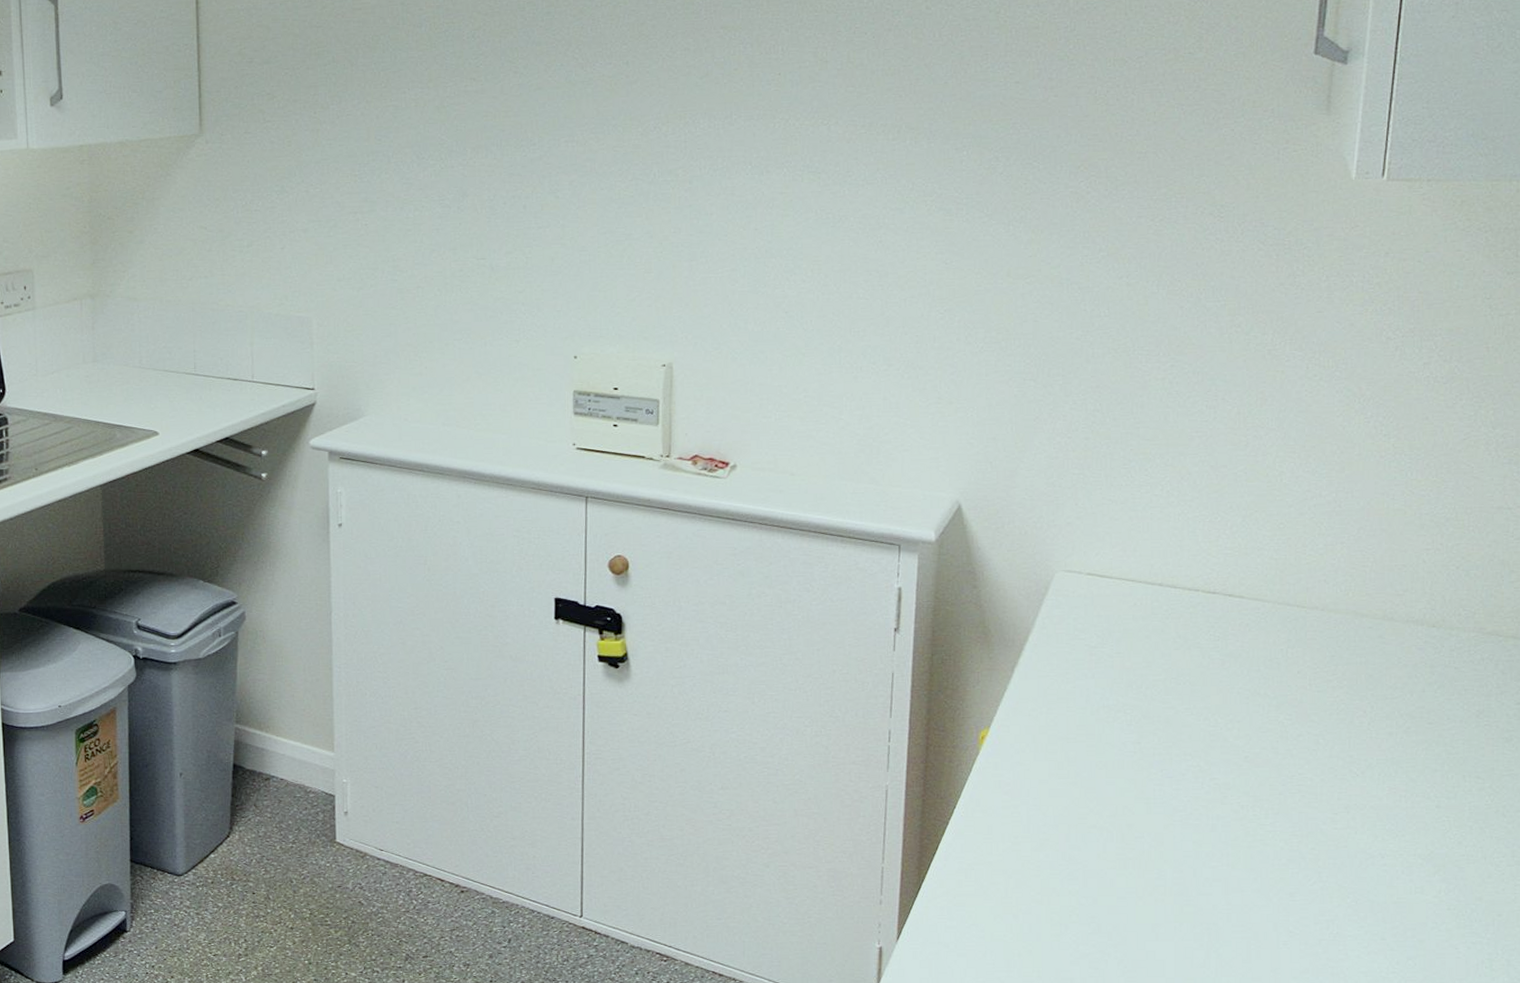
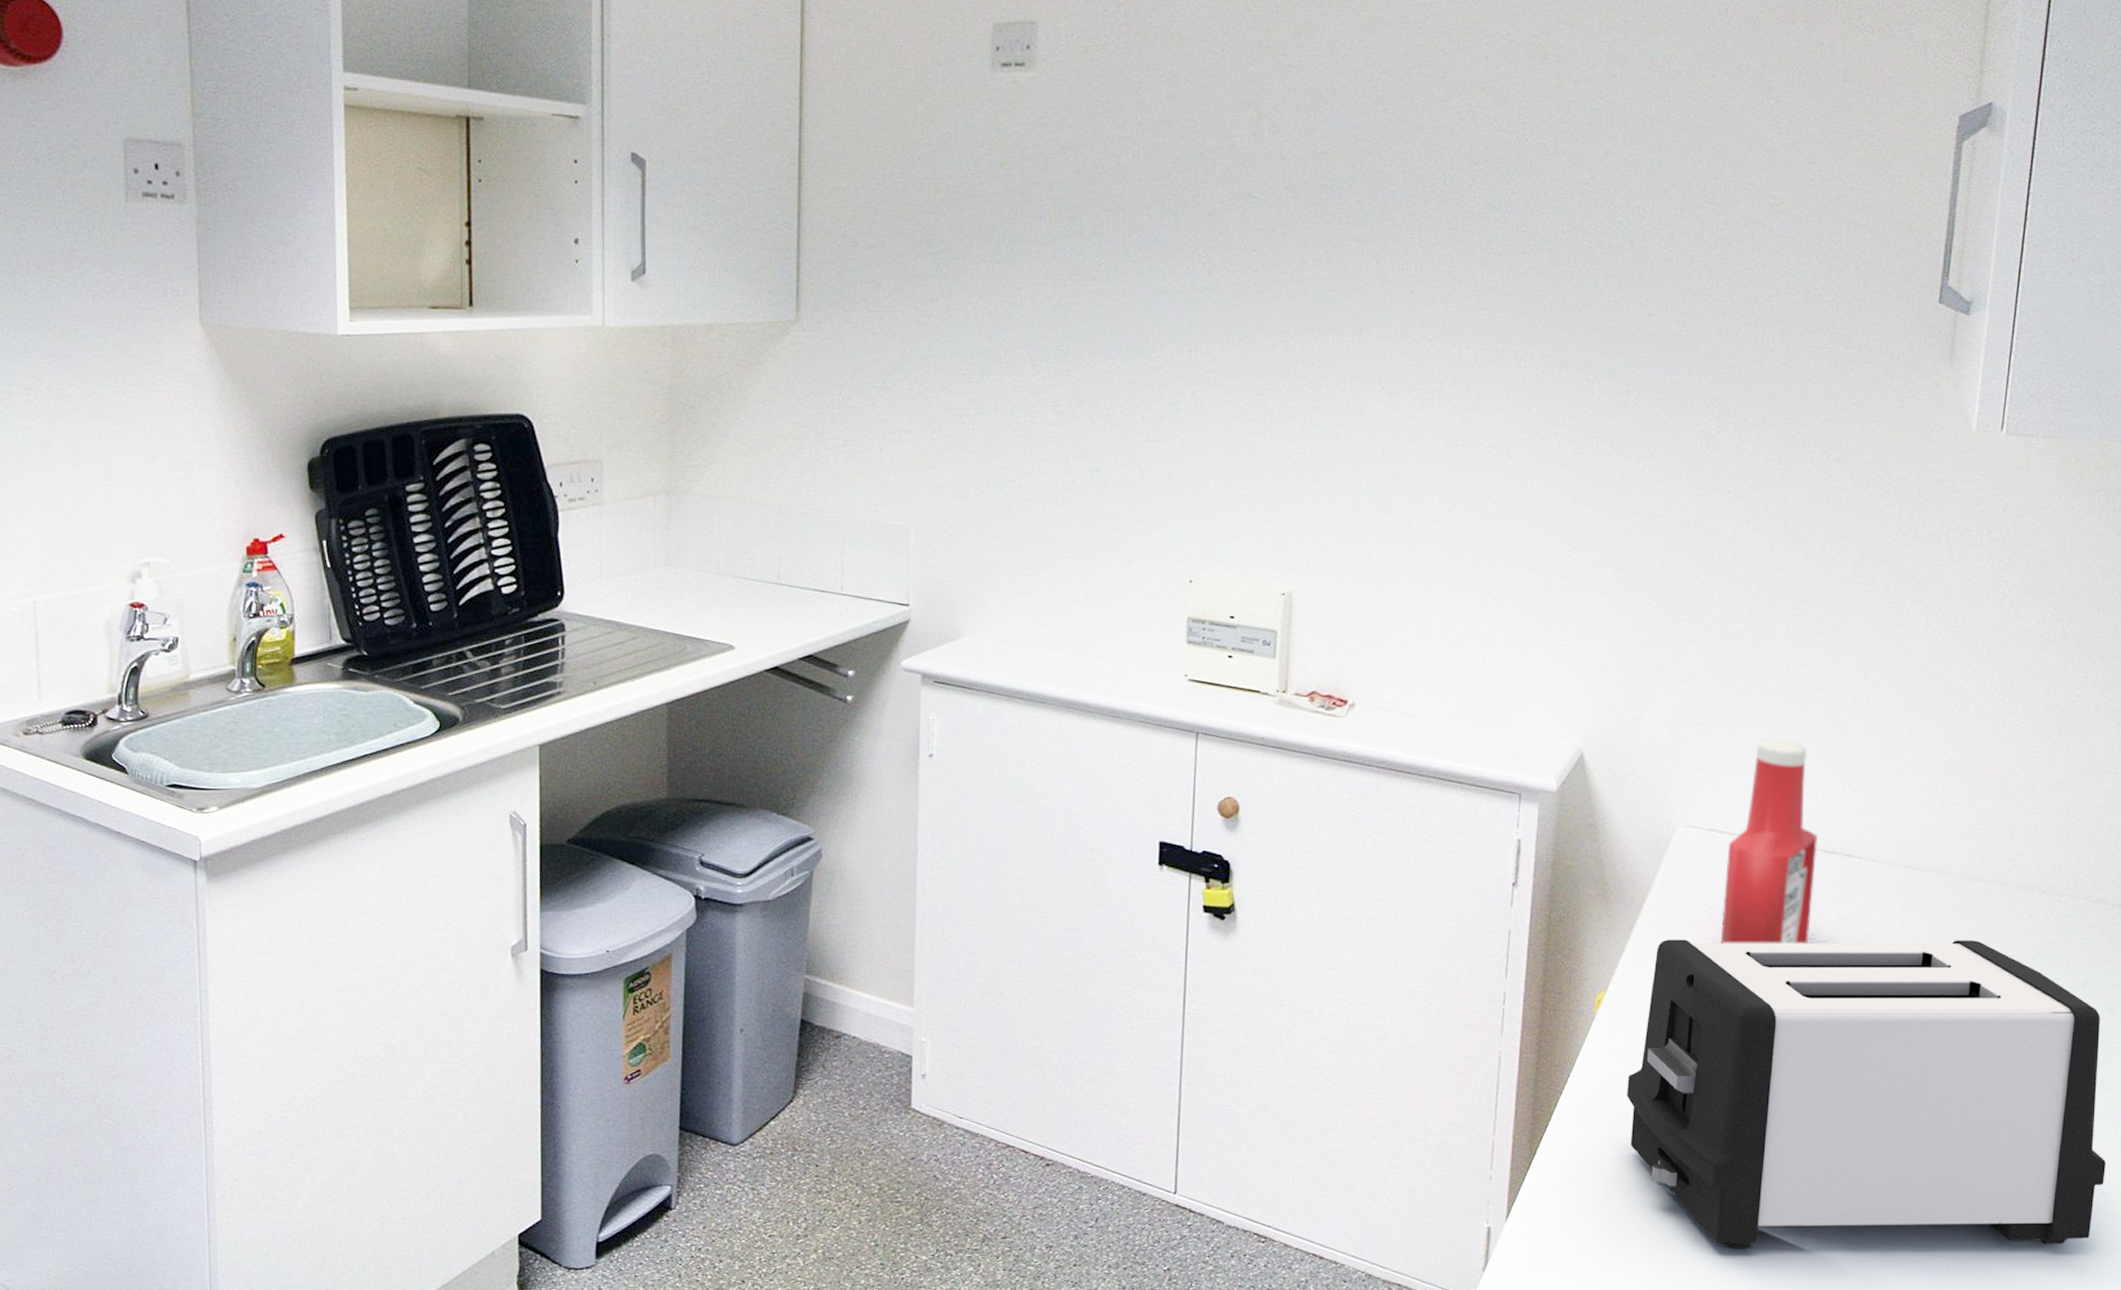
toaster: none [1012,674,1502,967] -> present [1627,939,2106,1248]
ketchup bottle: none [1102,485,1199,682] -> present [1720,738,1818,945]

